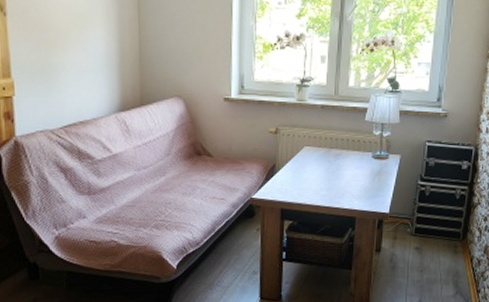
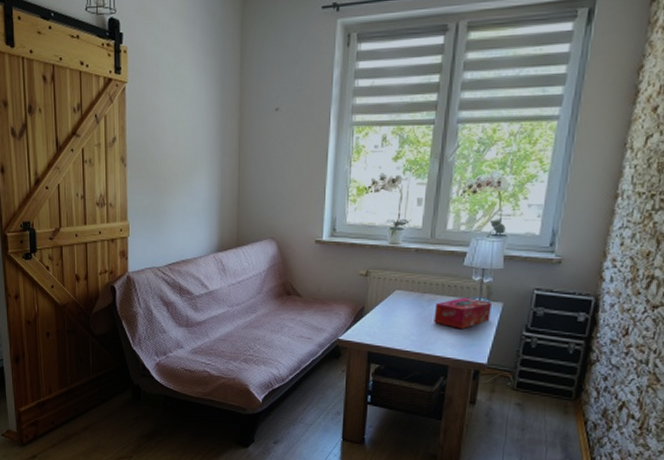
tissue box: none [341,151,391,181] -> present [434,297,491,329]

